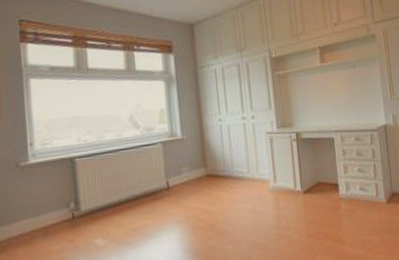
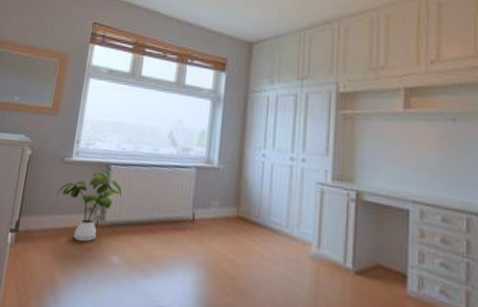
house plant: none [20,167,93,238] -> present [57,171,122,242]

